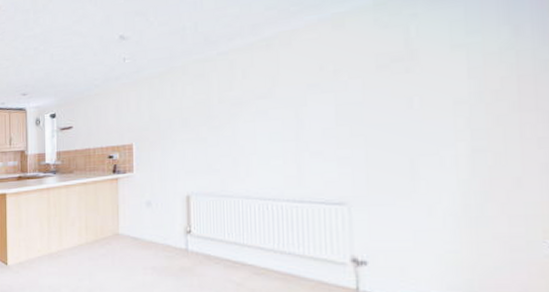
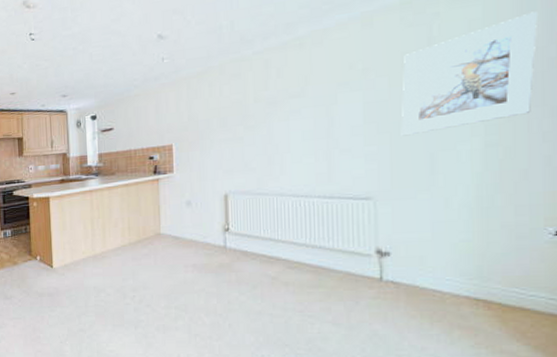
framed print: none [377,12,528,140] -> present [401,11,539,136]

